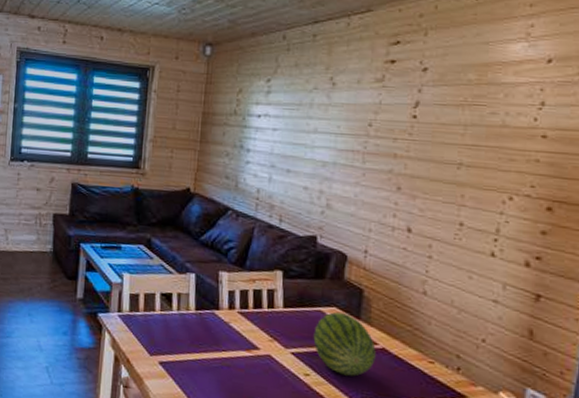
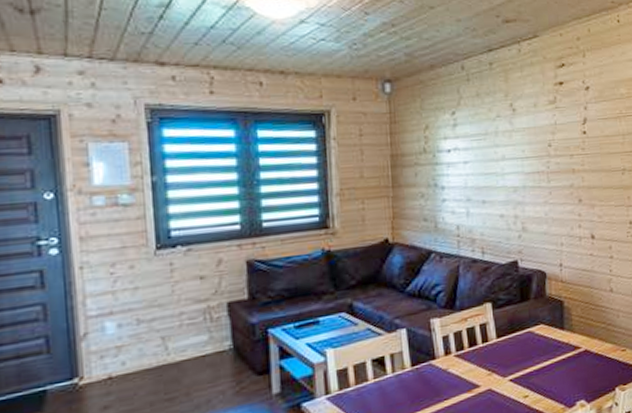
fruit: present [313,312,376,377] -> none [526,327,581,386]

